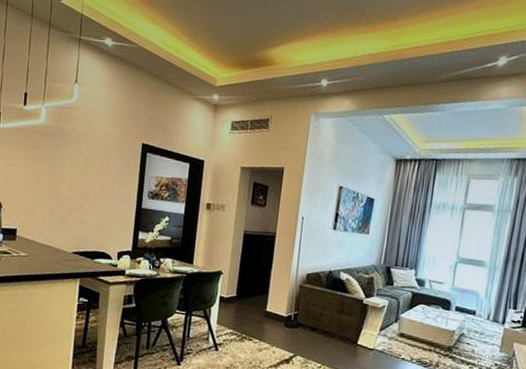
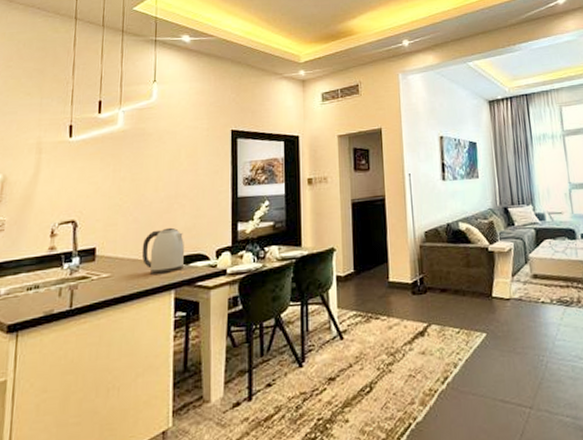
kettle: none [54,223,91,264] -> present [141,227,184,275]

